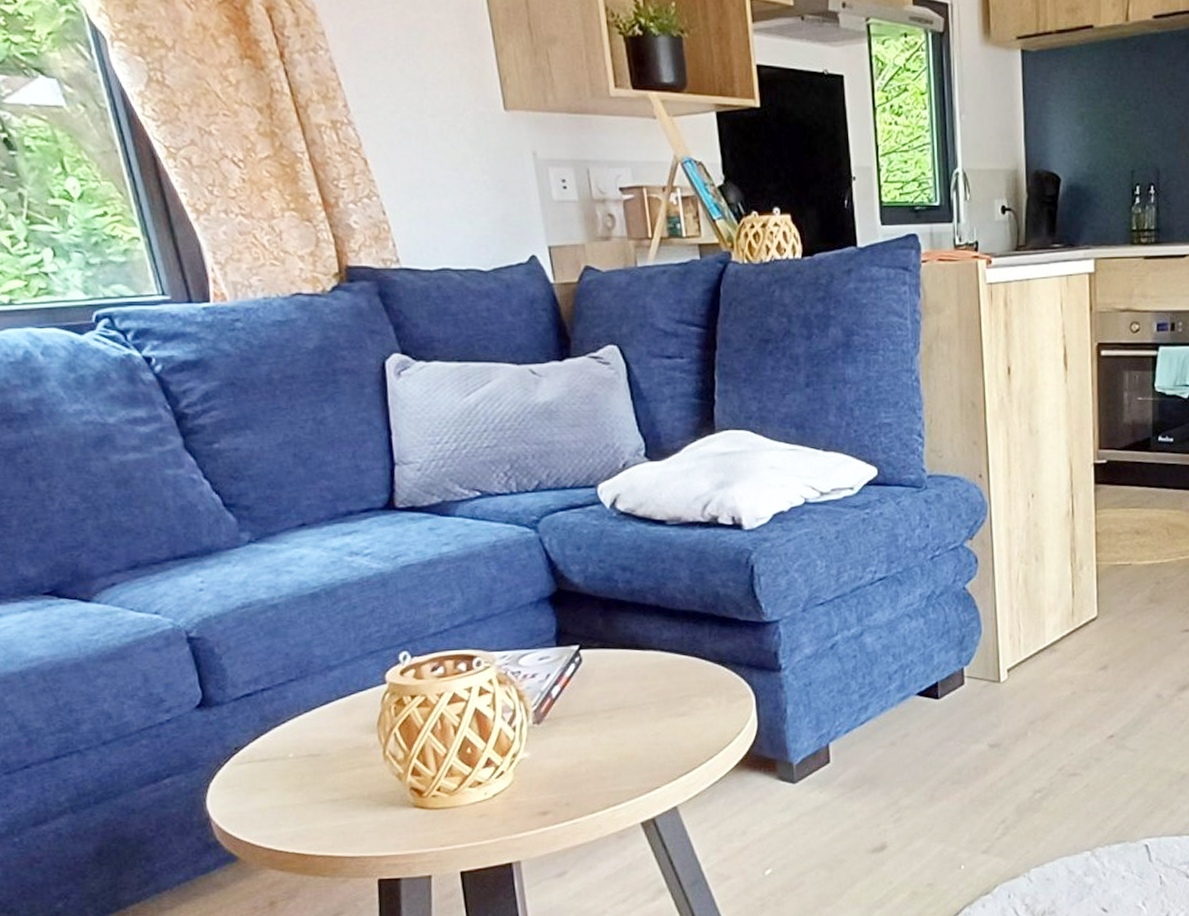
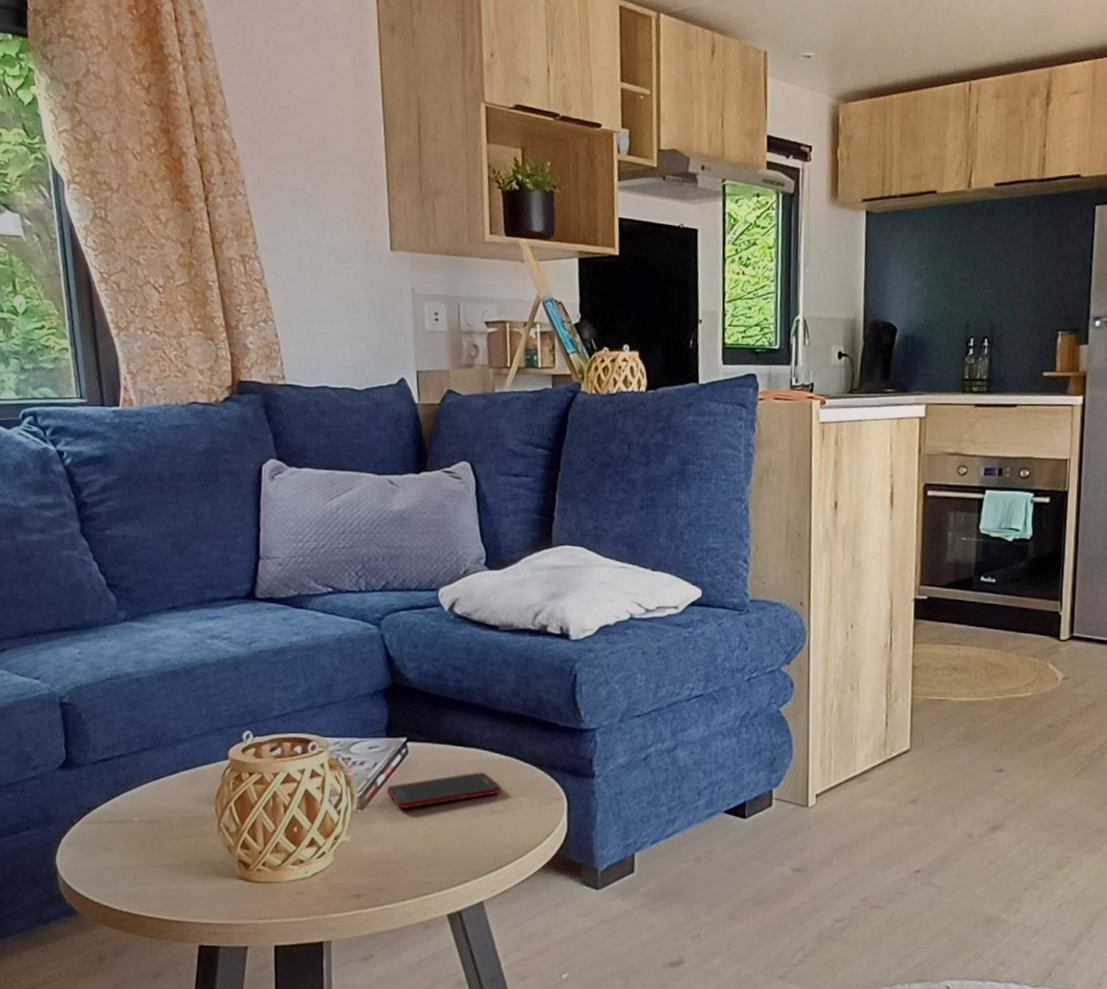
cell phone: none [562,675,685,719] -> present [386,772,502,809]

